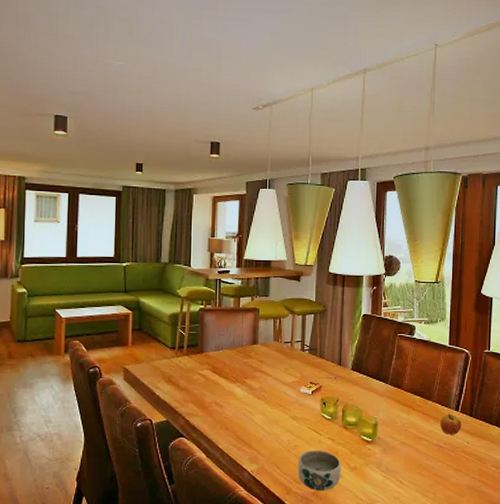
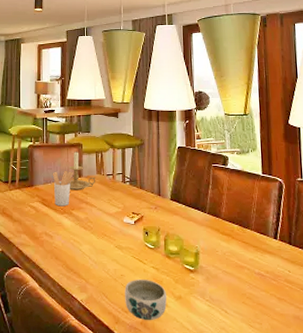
utensil holder: none [224,336,249,375] -> present [52,170,74,207]
candle holder: none [243,316,273,358] -> present [68,151,96,190]
apple: present [440,412,461,435] -> none [260,240,281,263]

